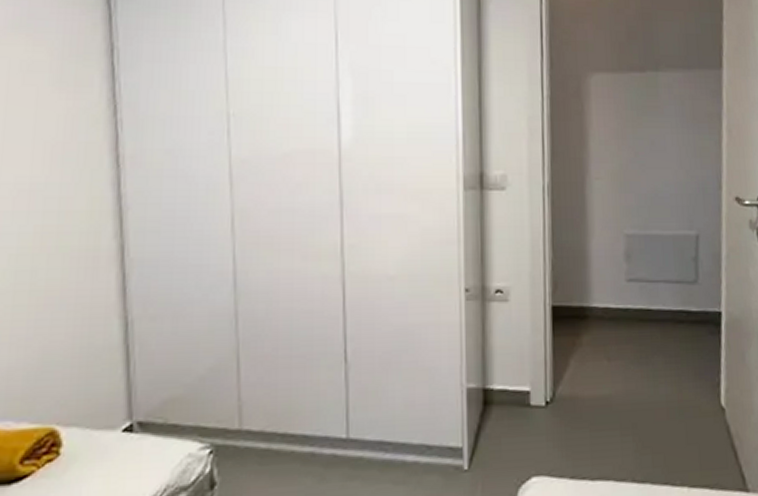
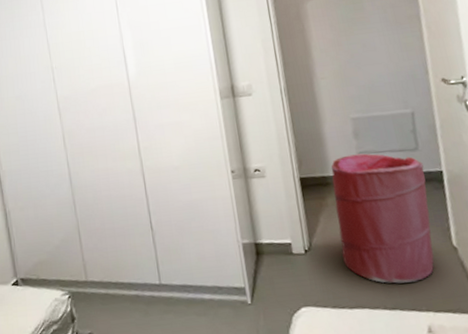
laundry hamper: none [591,281,701,450] -> present [331,153,434,284]

